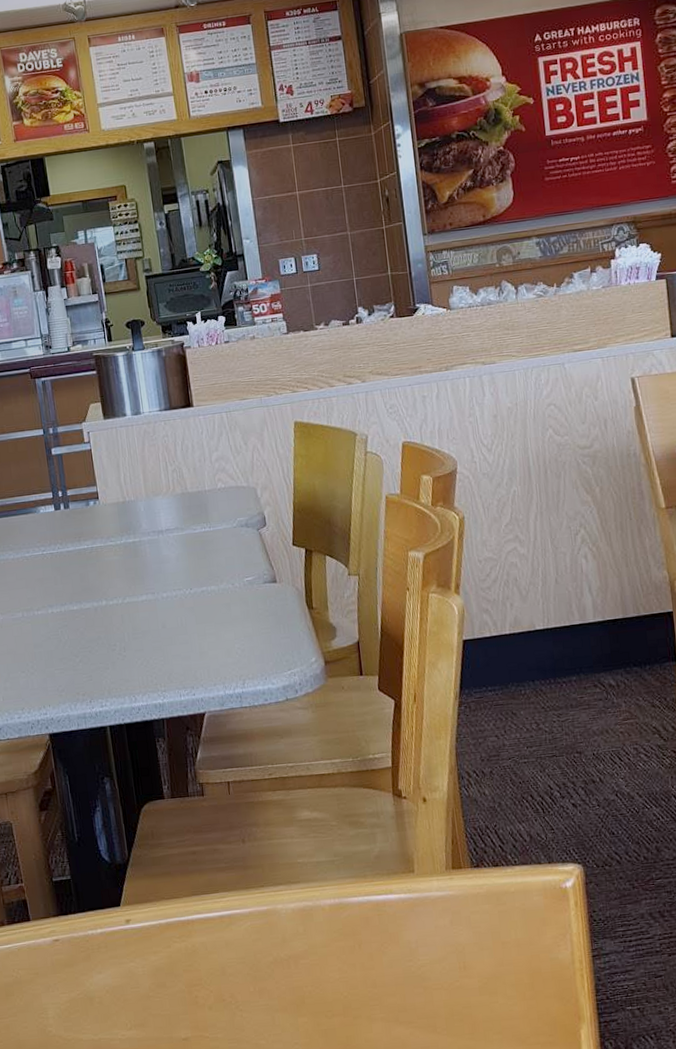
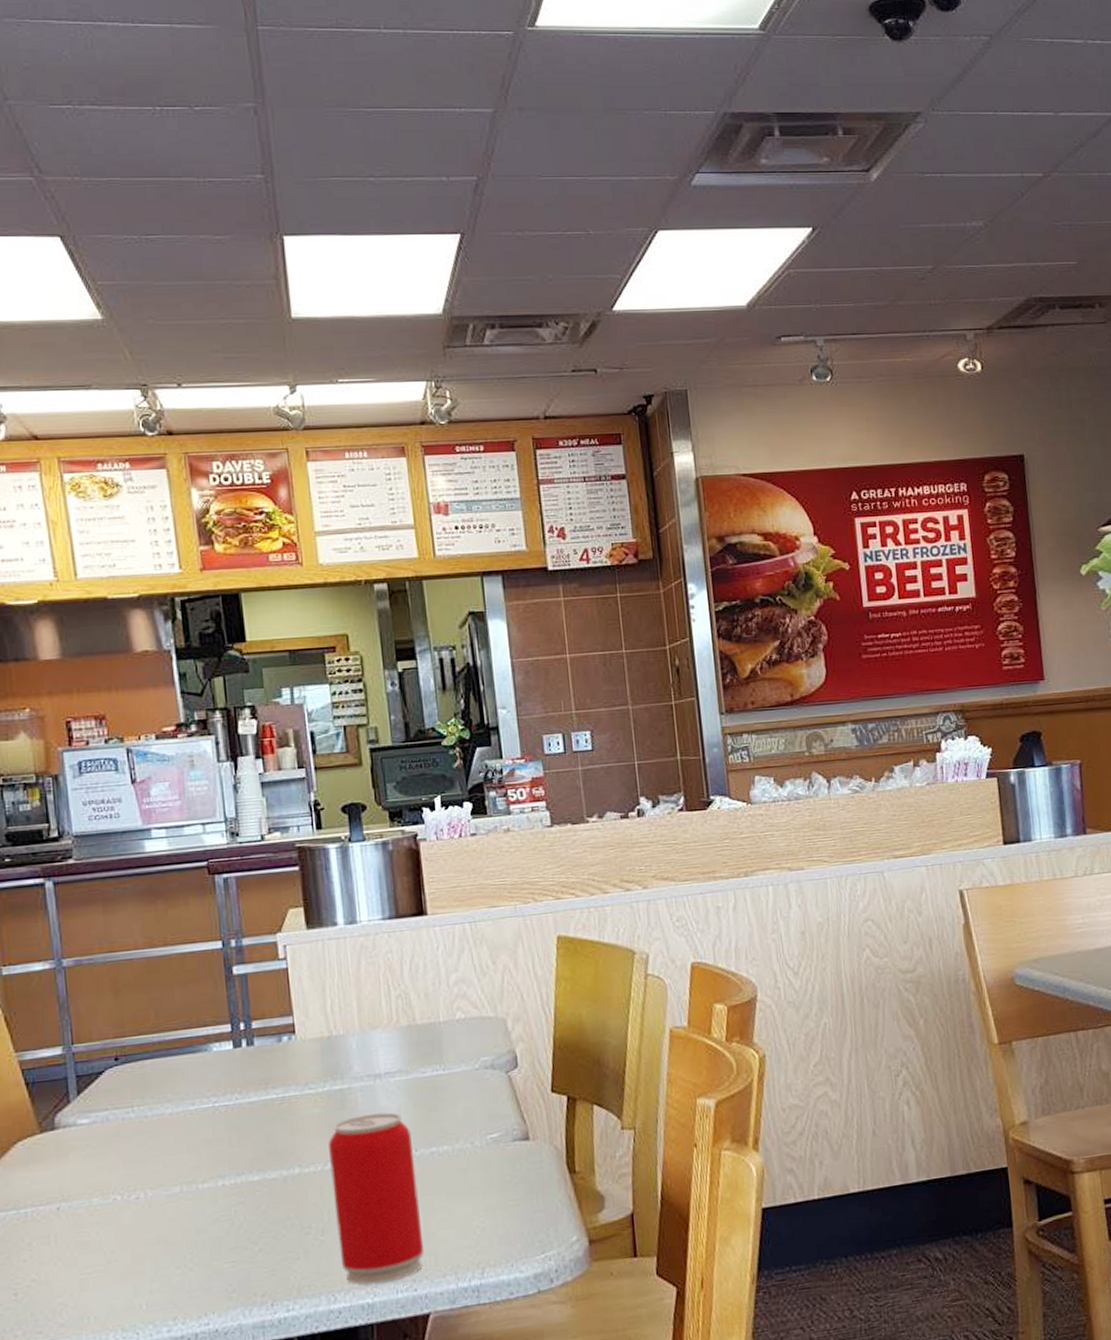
beverage can: none [126,559,200,689] -> present [328,1112,425,1285]

